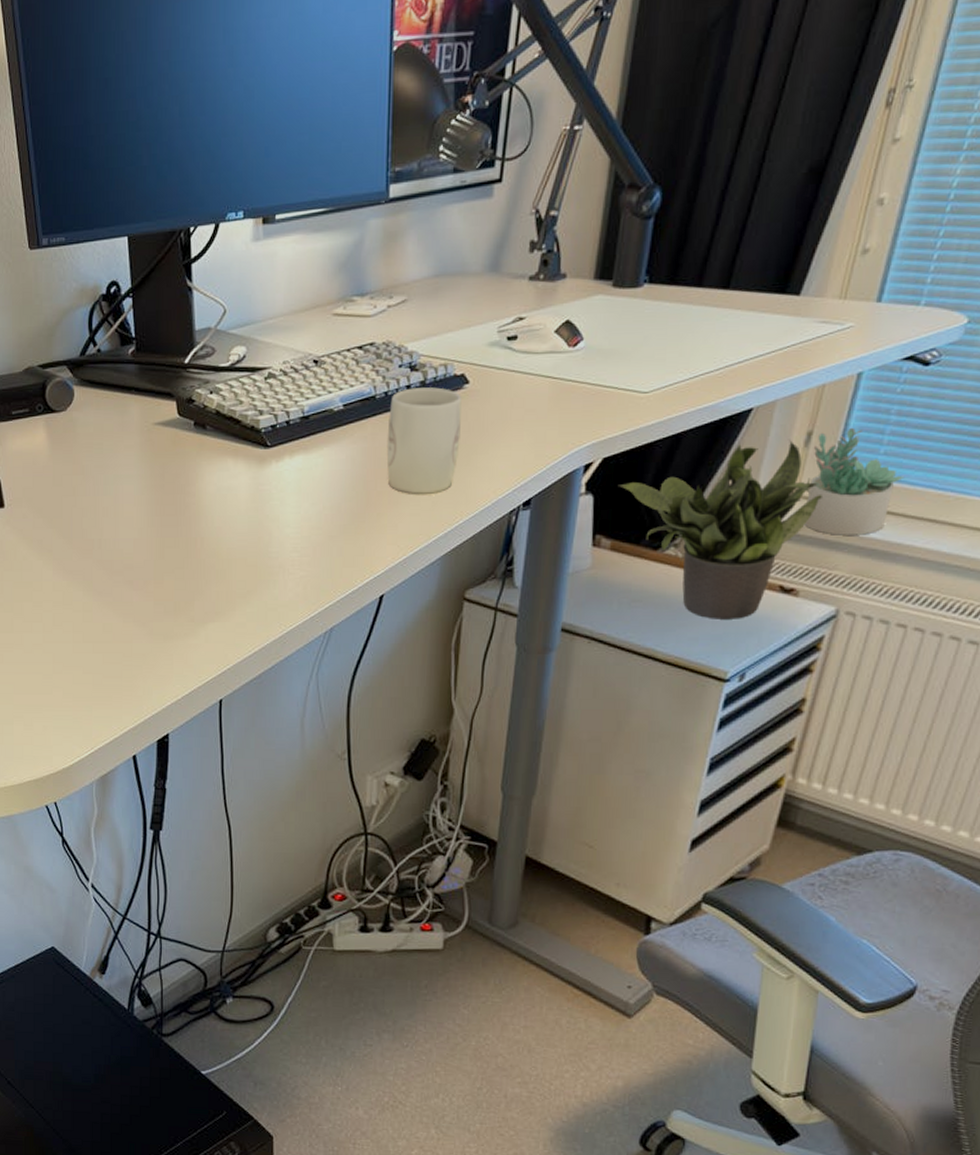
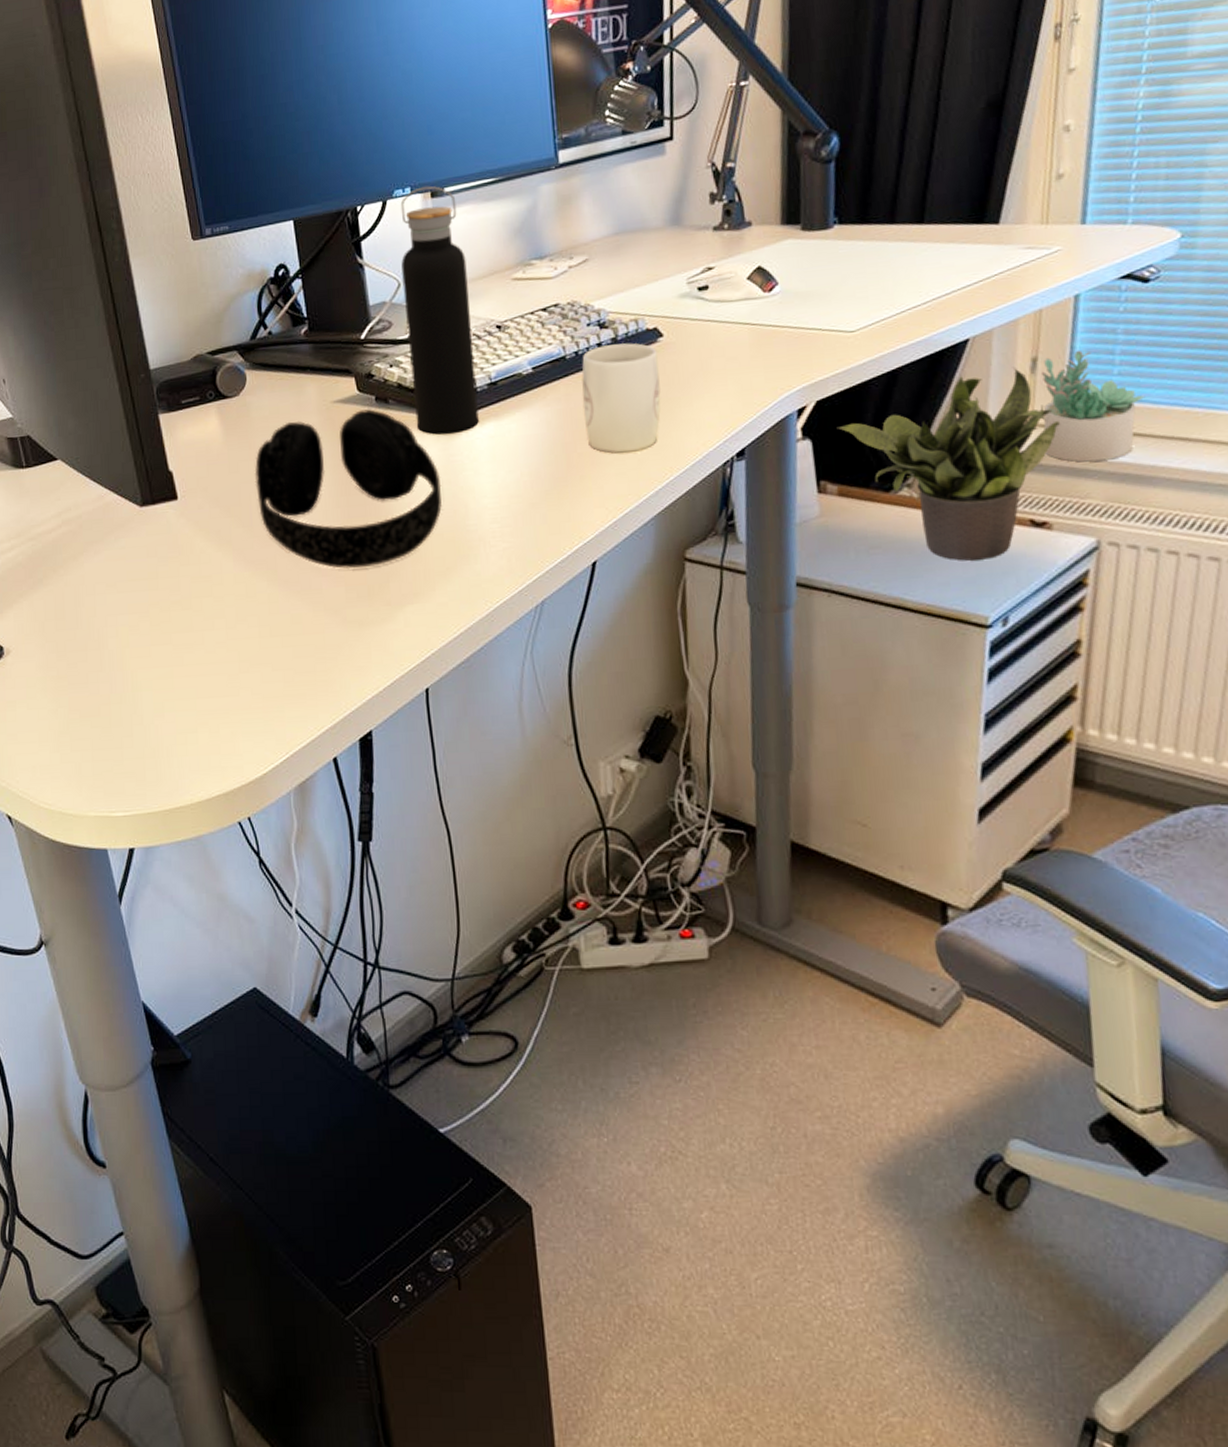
headphones: none [77,432,249,586] -> present [254,408,442,570]
water bottle: none [228,211,291,465] -> present [400,186,479,436]

